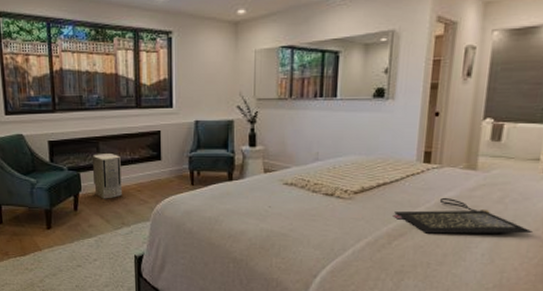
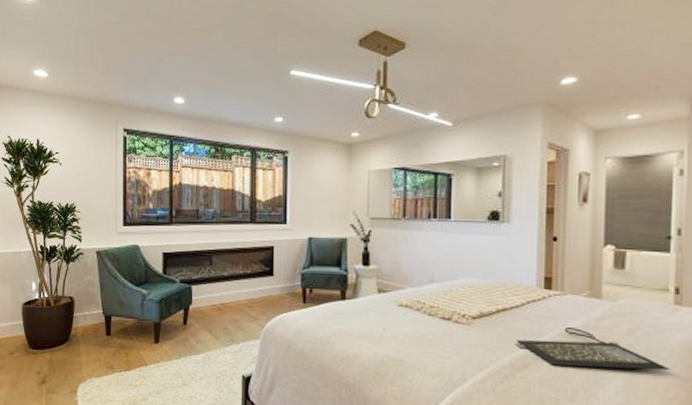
air purifier: present [93,154,122,199] -> none [205,267,233,314]

